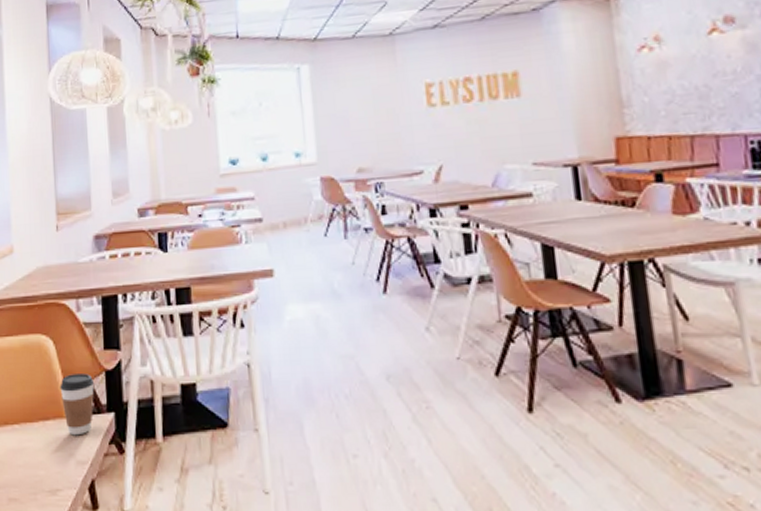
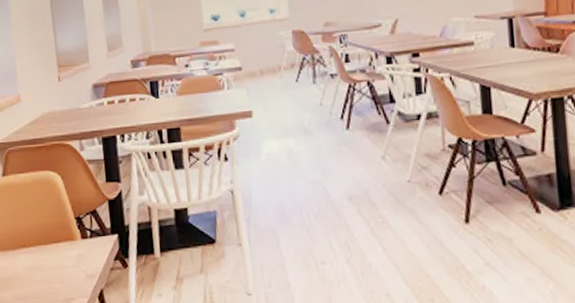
coffee cup: present [60,373,95,436] -> none [69,203,100,255]

